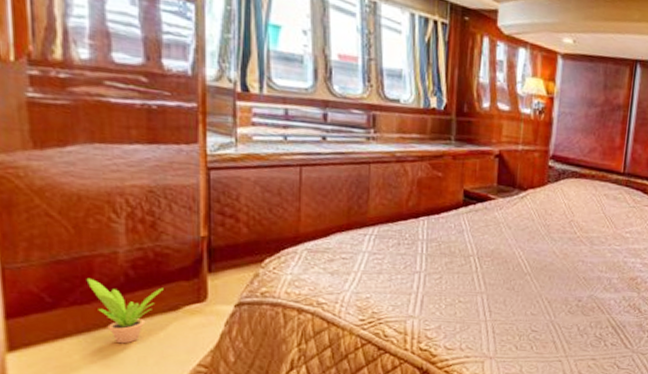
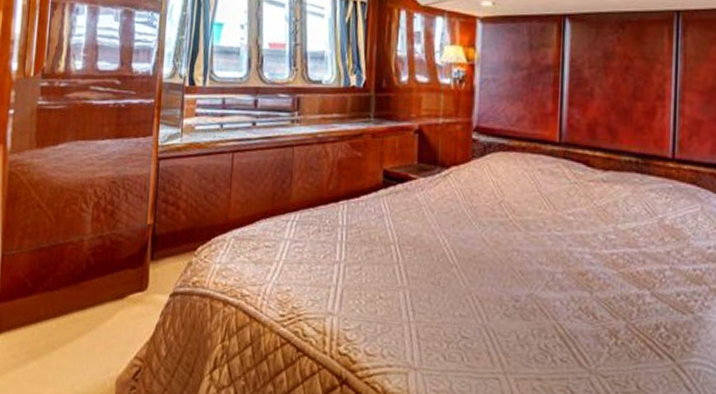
potted plant: present [86,277,164,344] -> none [58,264,115,332]

